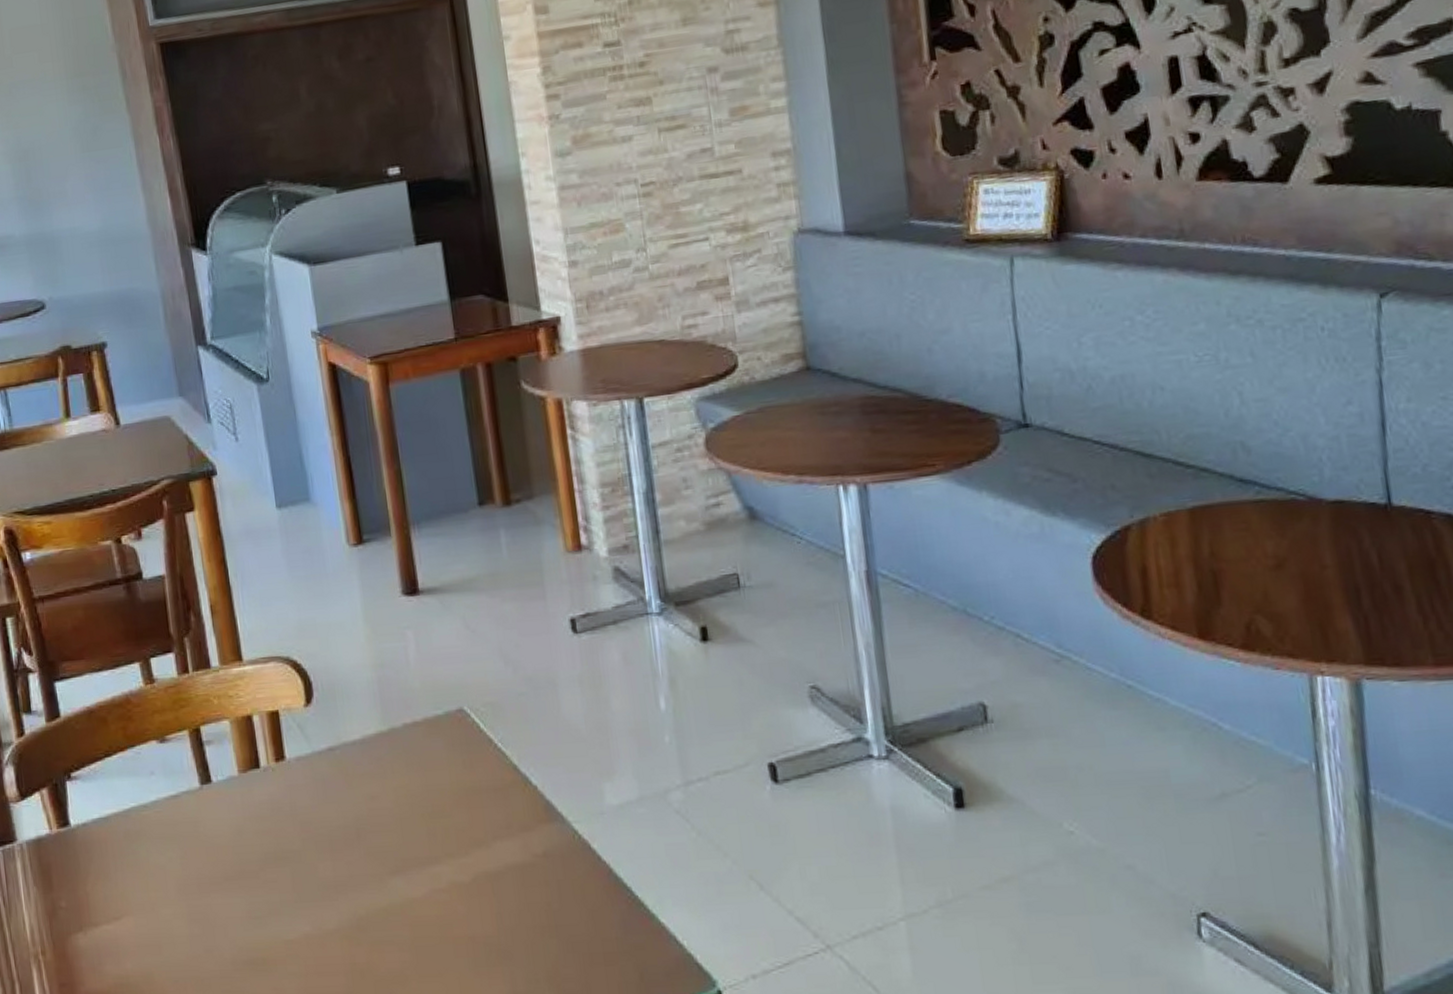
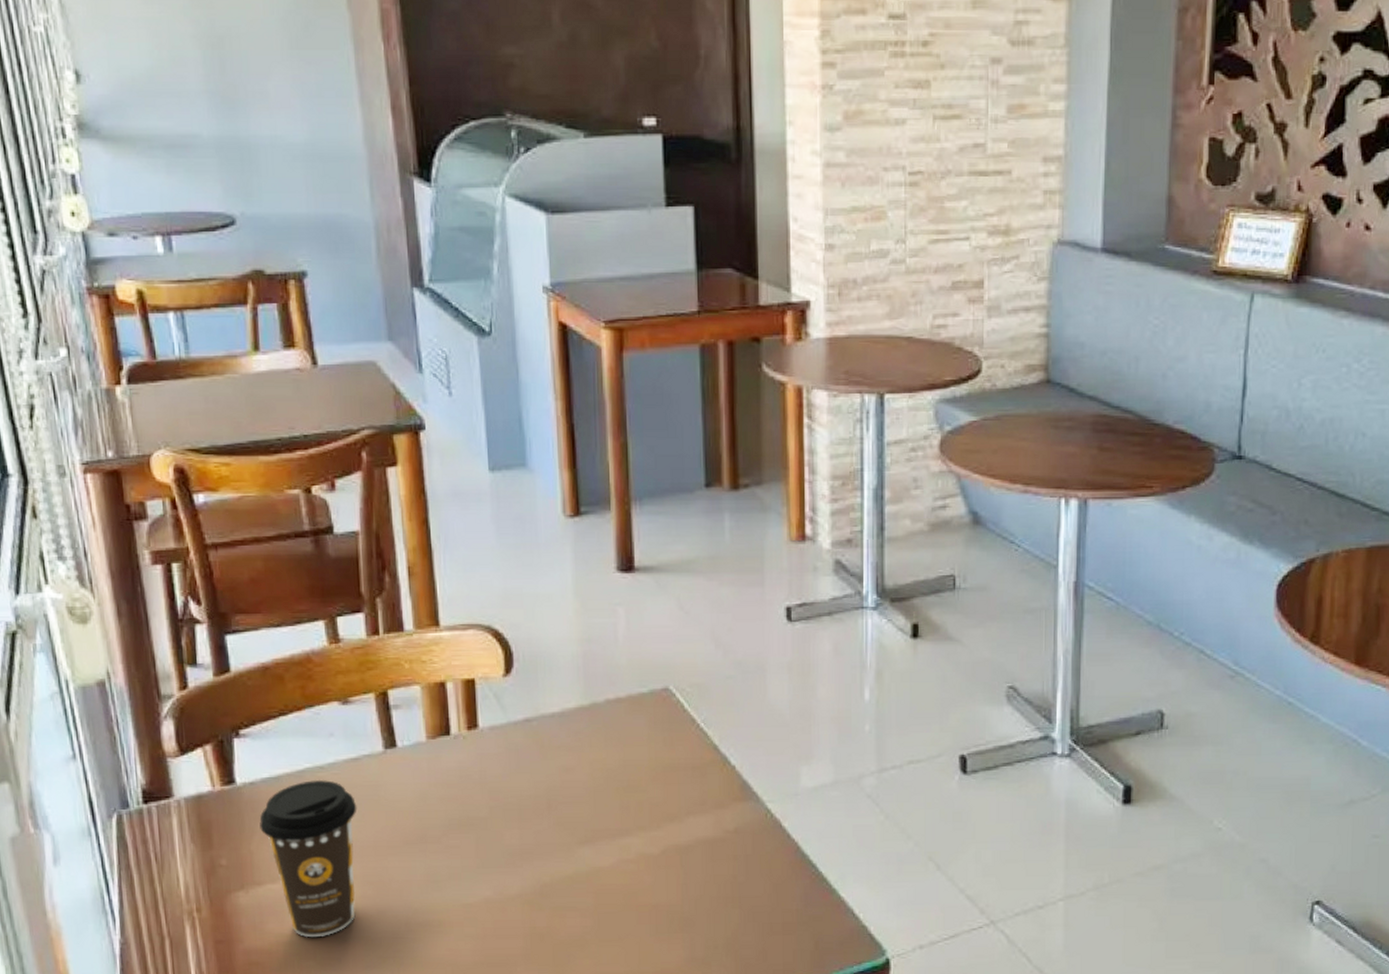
coffee cup: none [92,818,185,979] -> present [259,779,357,938]

